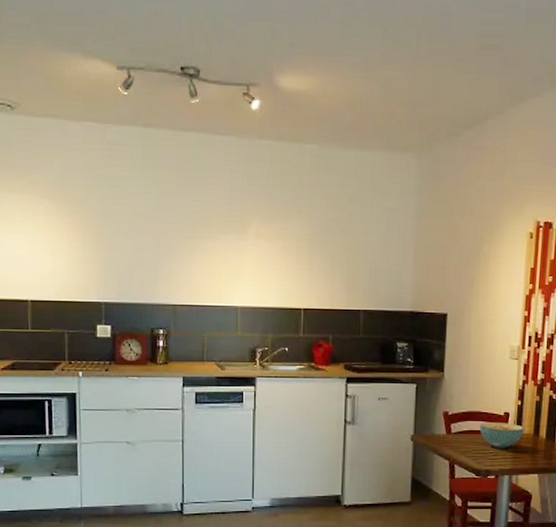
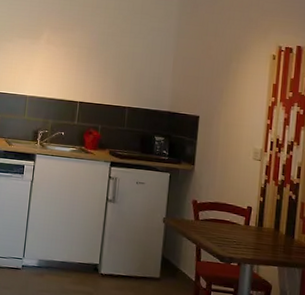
cereal bowl: present [480,421,524,448] -> none [225,213,265,239]

